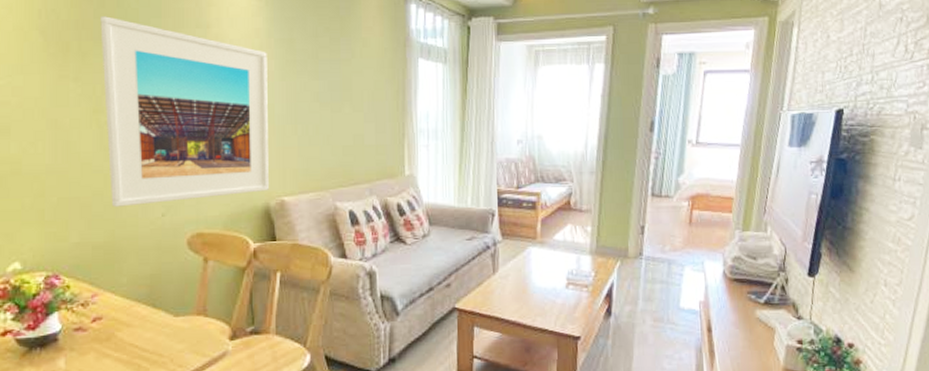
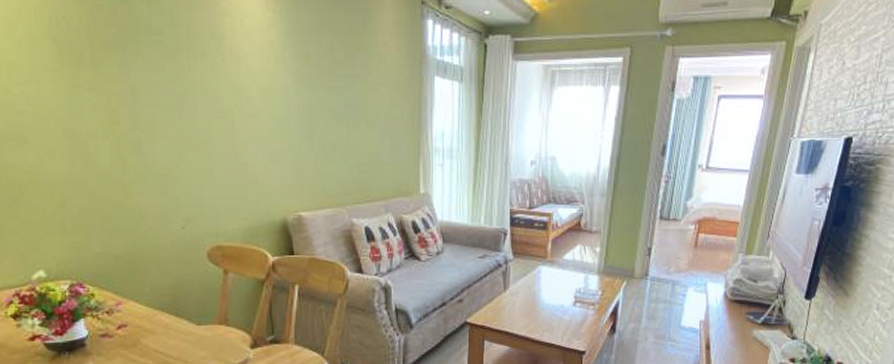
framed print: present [100,16,269,207] -> none [112,25,286,219]

